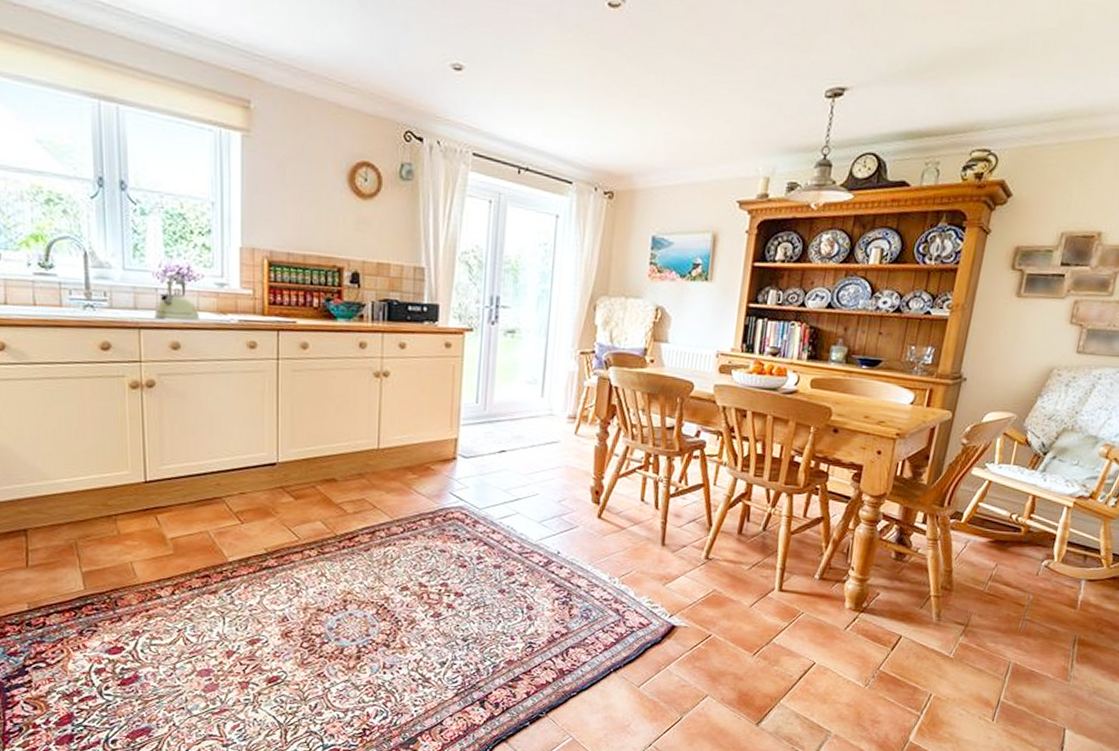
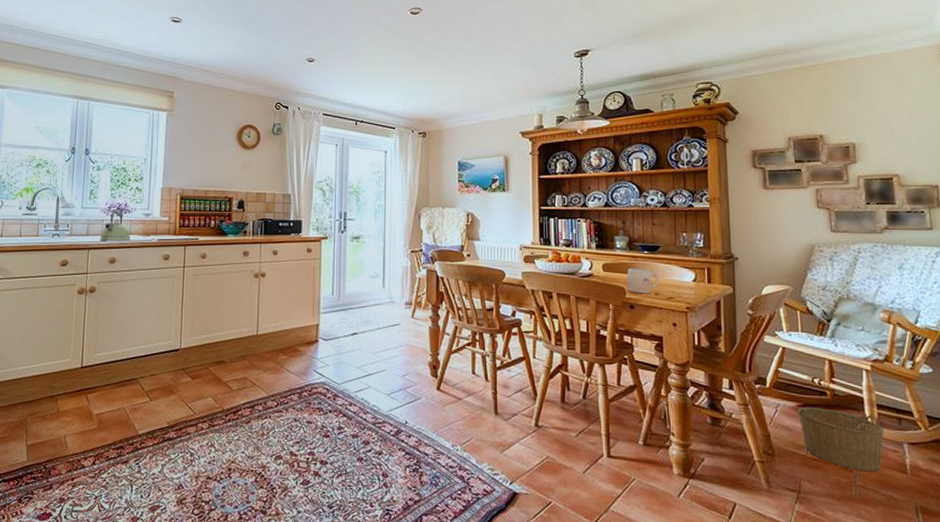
mug: none [834,384,873,417] -> present [627,267,659,294]
basket: none [984,542,1067,607] -> present [797,406,884,472]

